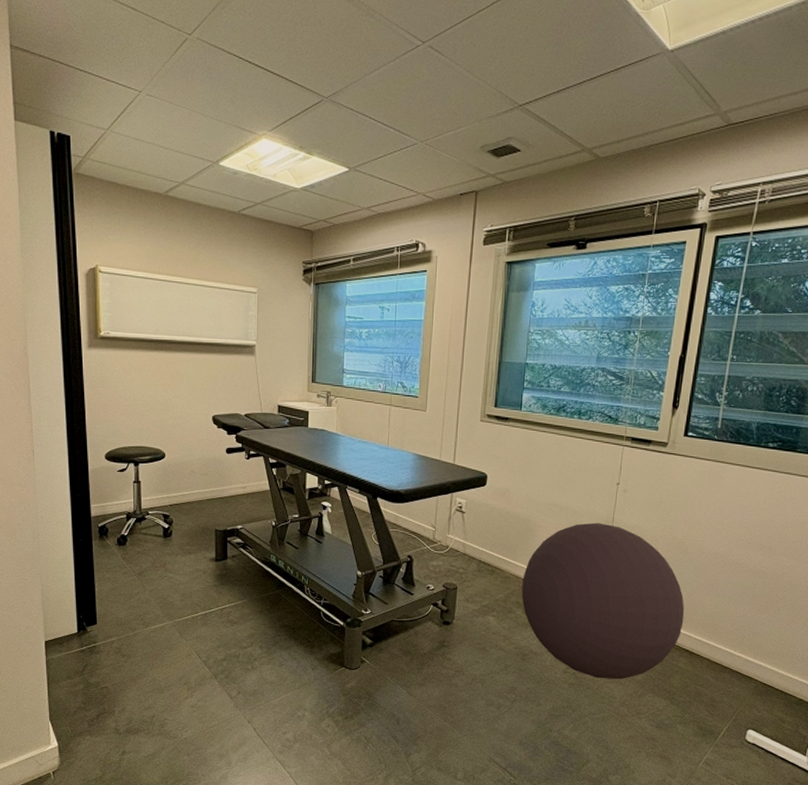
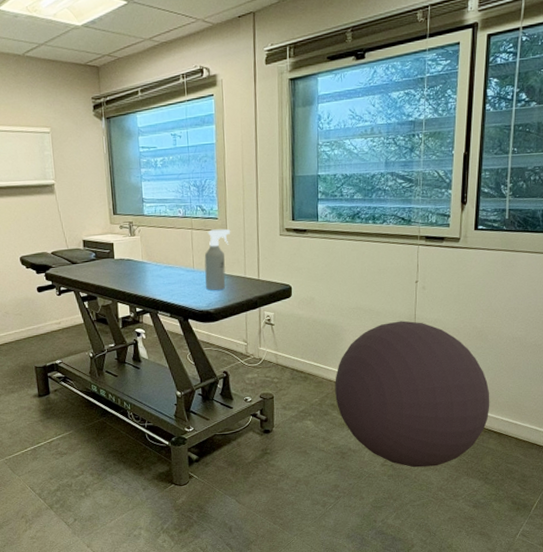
spray bottle: none [398,408,430,472] -> present [204,229,231,291]

